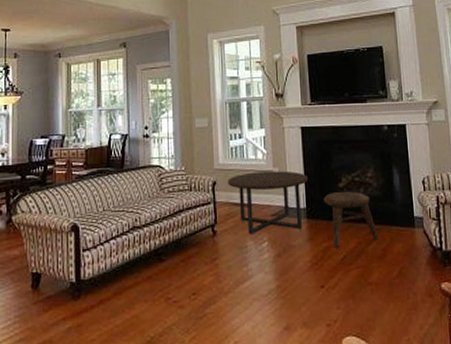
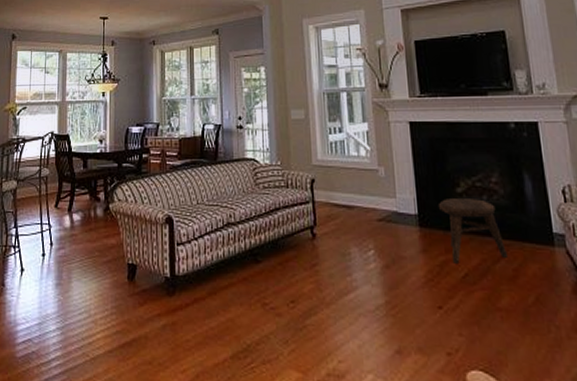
coffee table: present [228,171,309,236] -> none [327,170,420,242]

